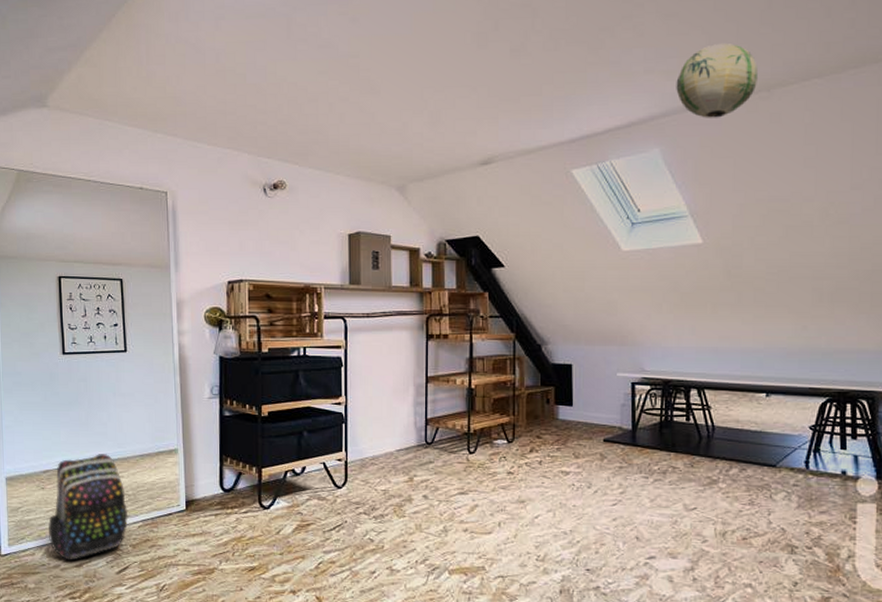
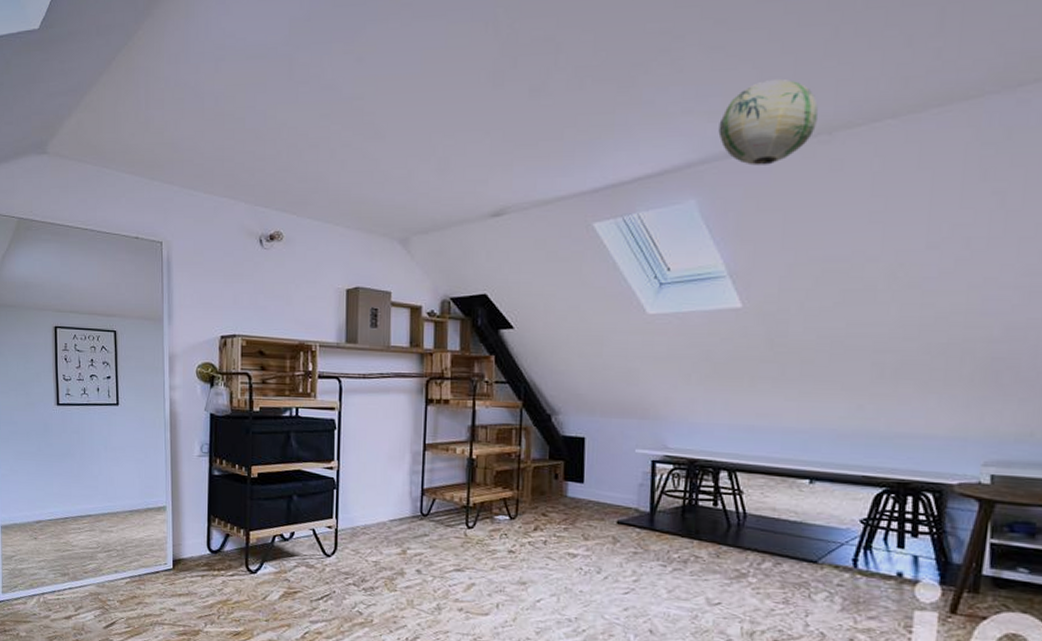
backpack: present [48,454,129,561] -> none [40,507,117,612]

